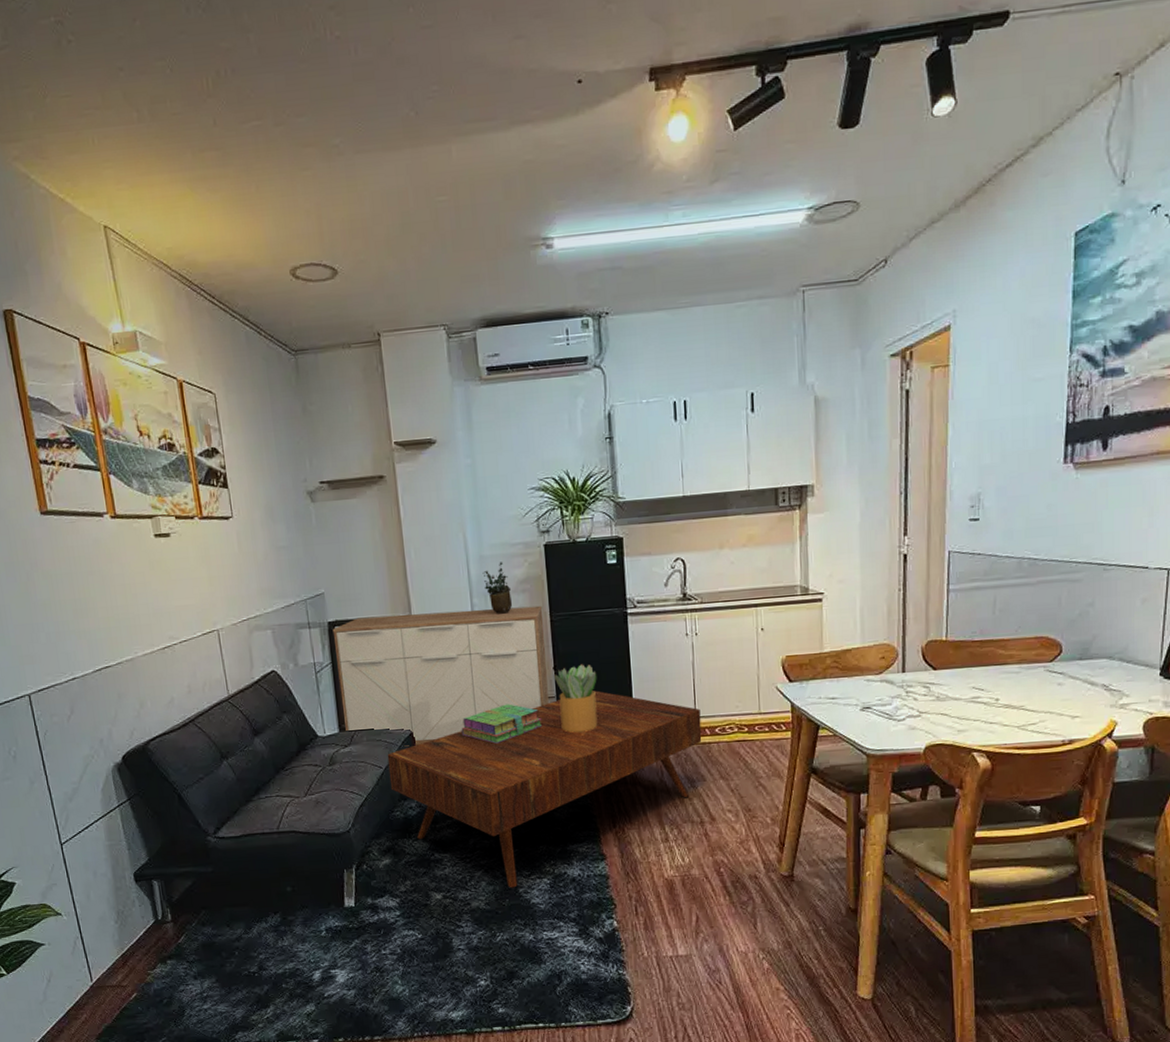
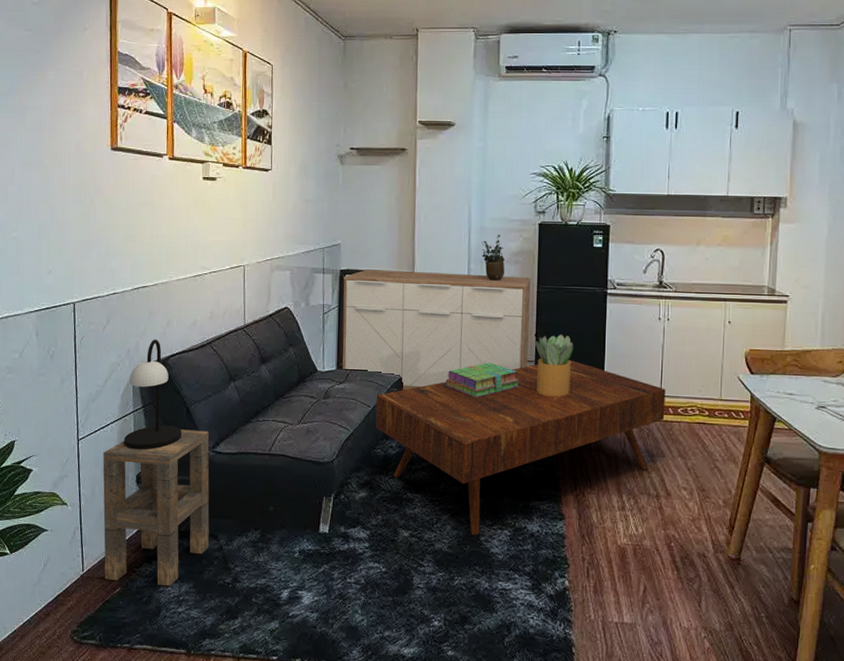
side table: none [92,816,226,987] -> present [103,429,210,586]
table lamp: none [107,723,178,847] -> present [123,339,182,450]

